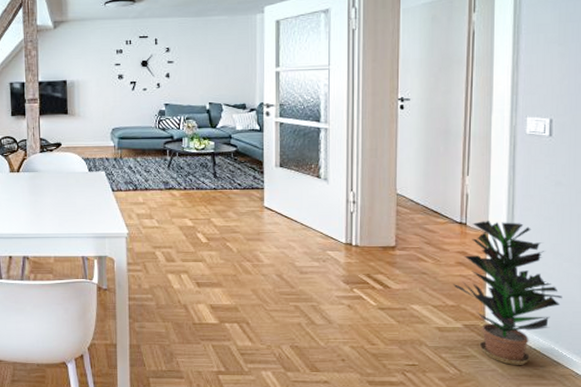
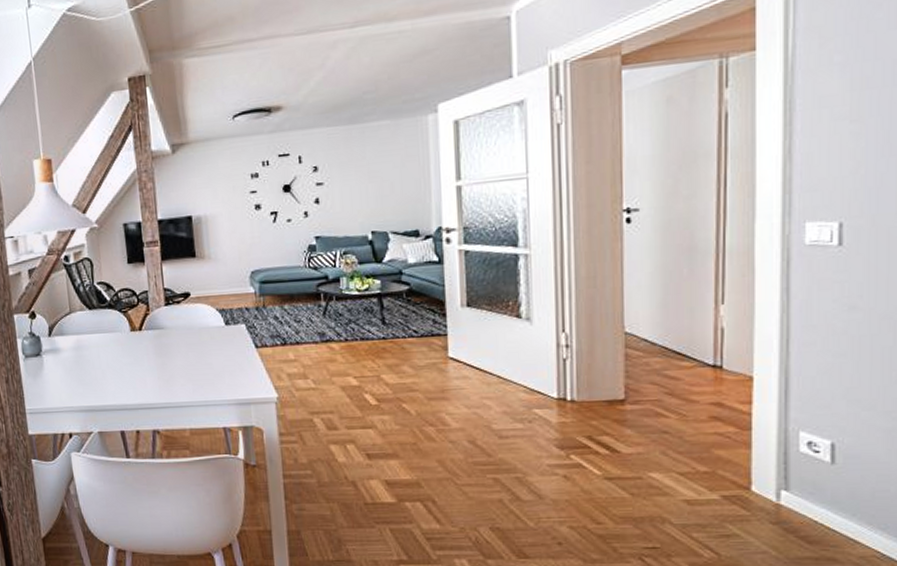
potted plant: present [453,220,562,365] -> none [706,360,861,545]

